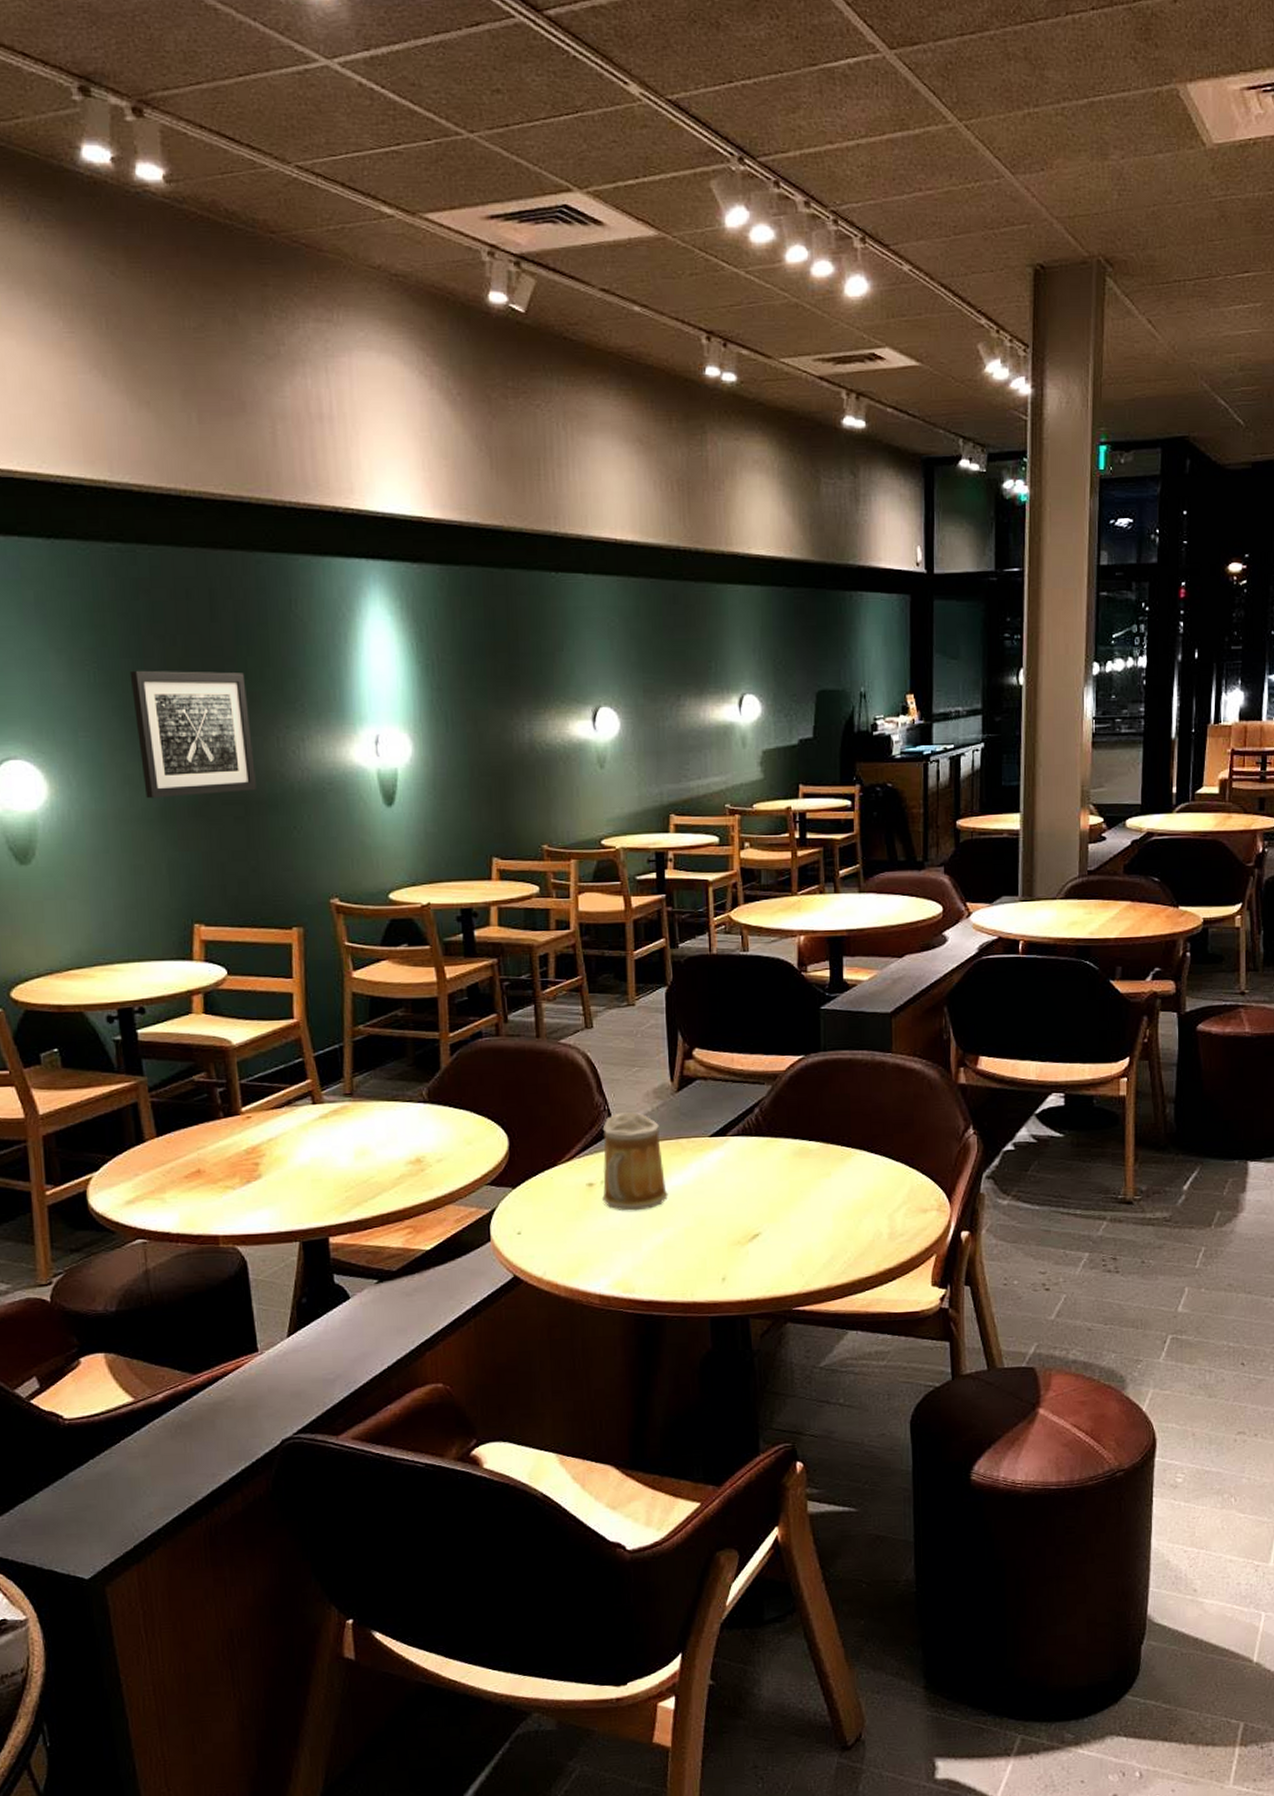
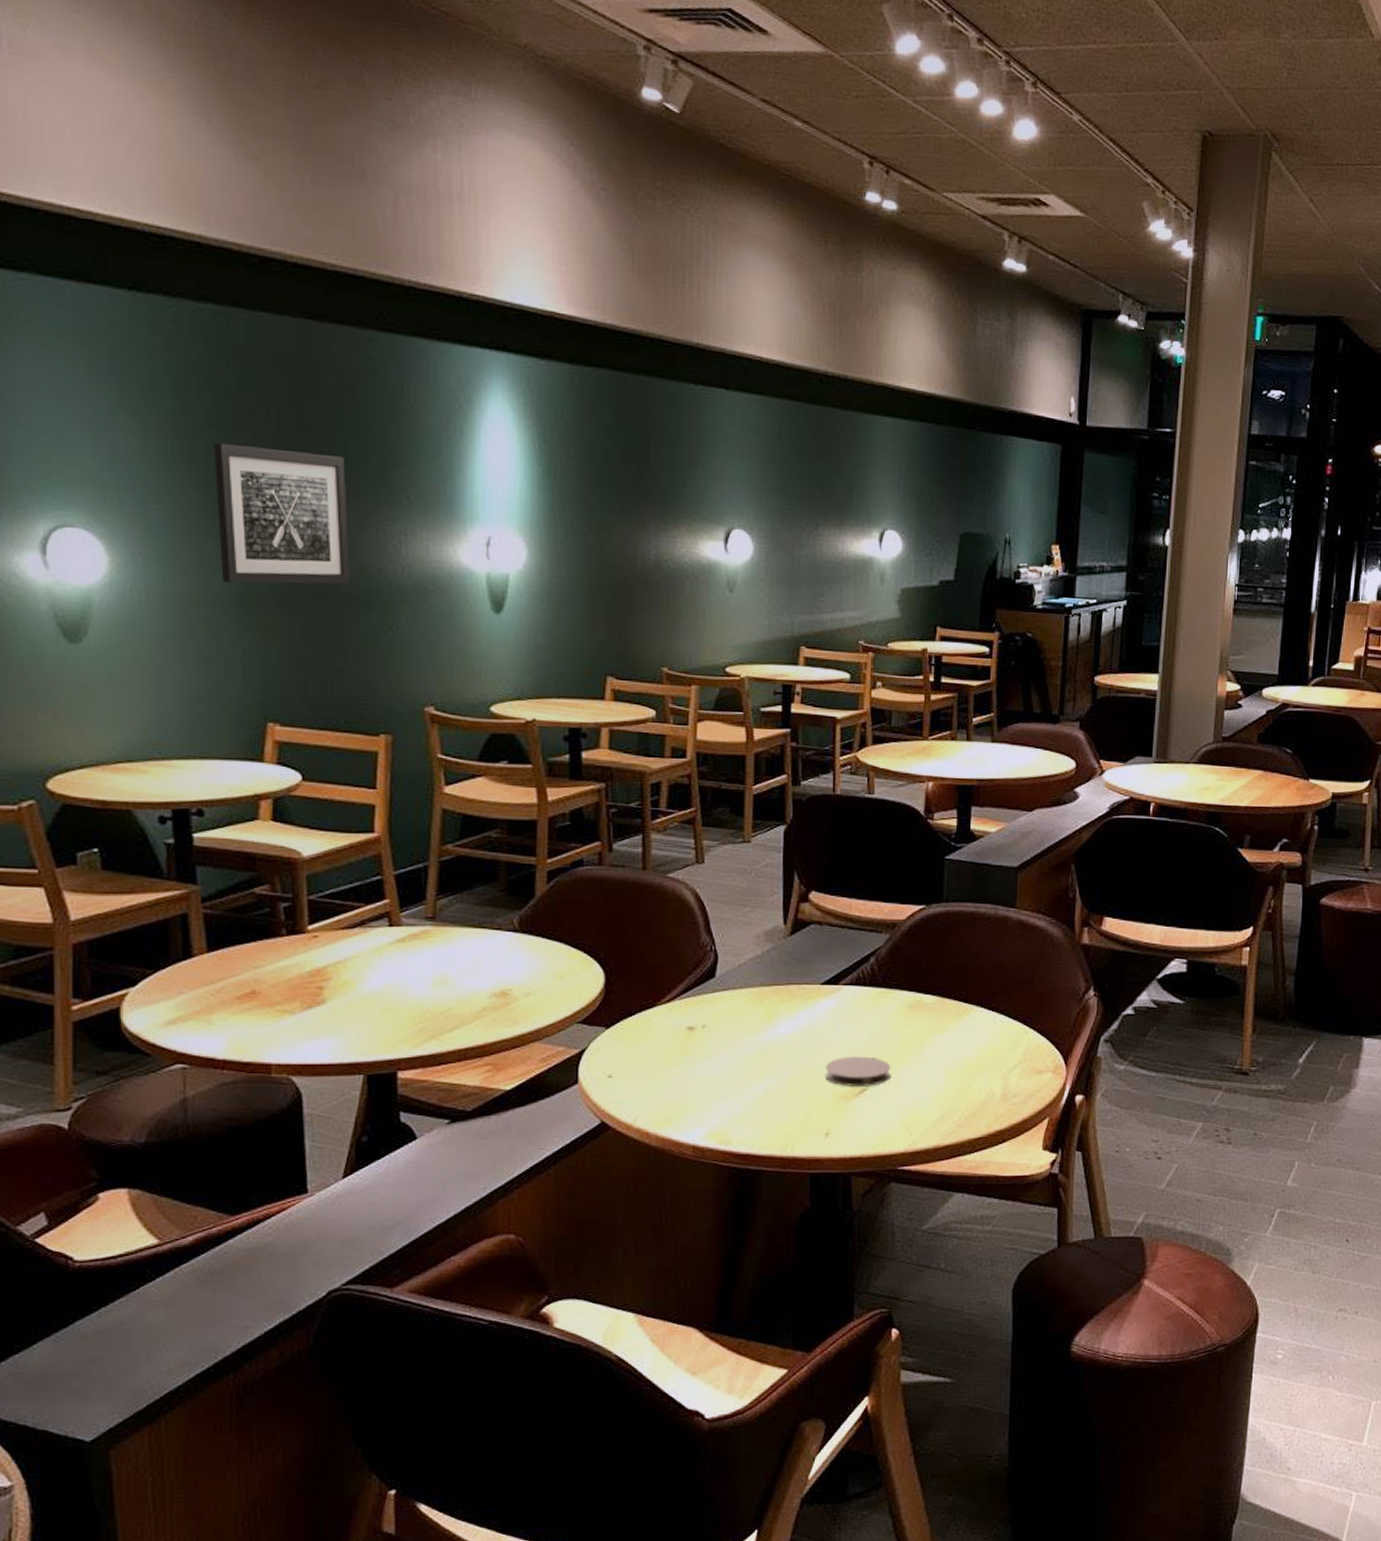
mug: present [601,1112,668,1211] -> none [701,954,774,1058]
coaster: none [718,1203,781,1234] -> present [825,1056,891,1088]

